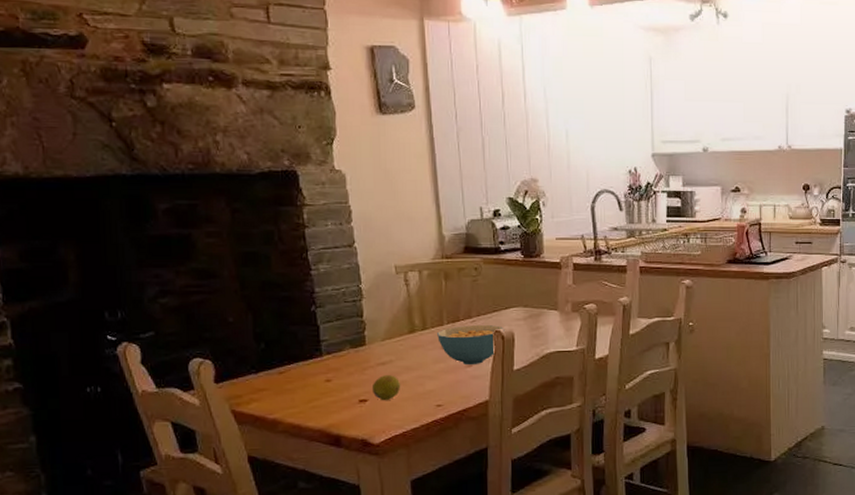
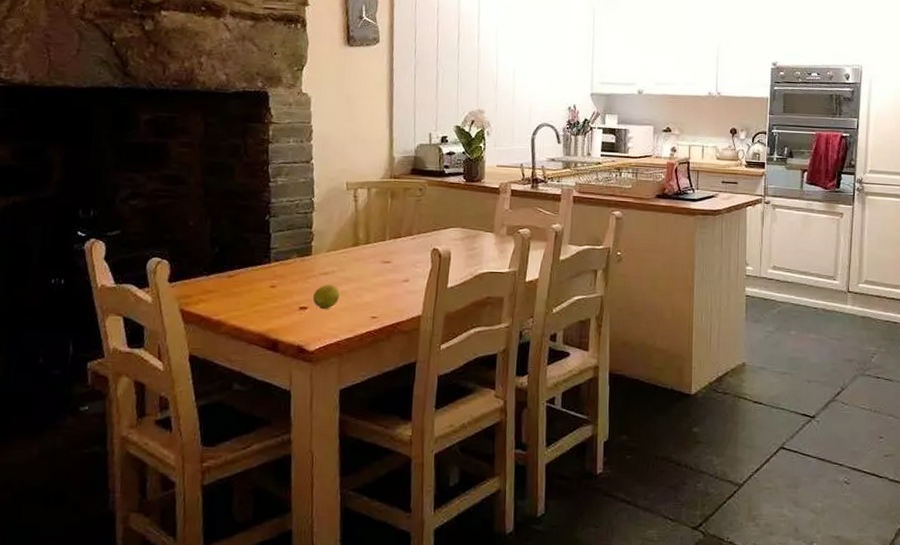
cereal bowl: present [437,325,504,366] -> none [379,242,442,281]

